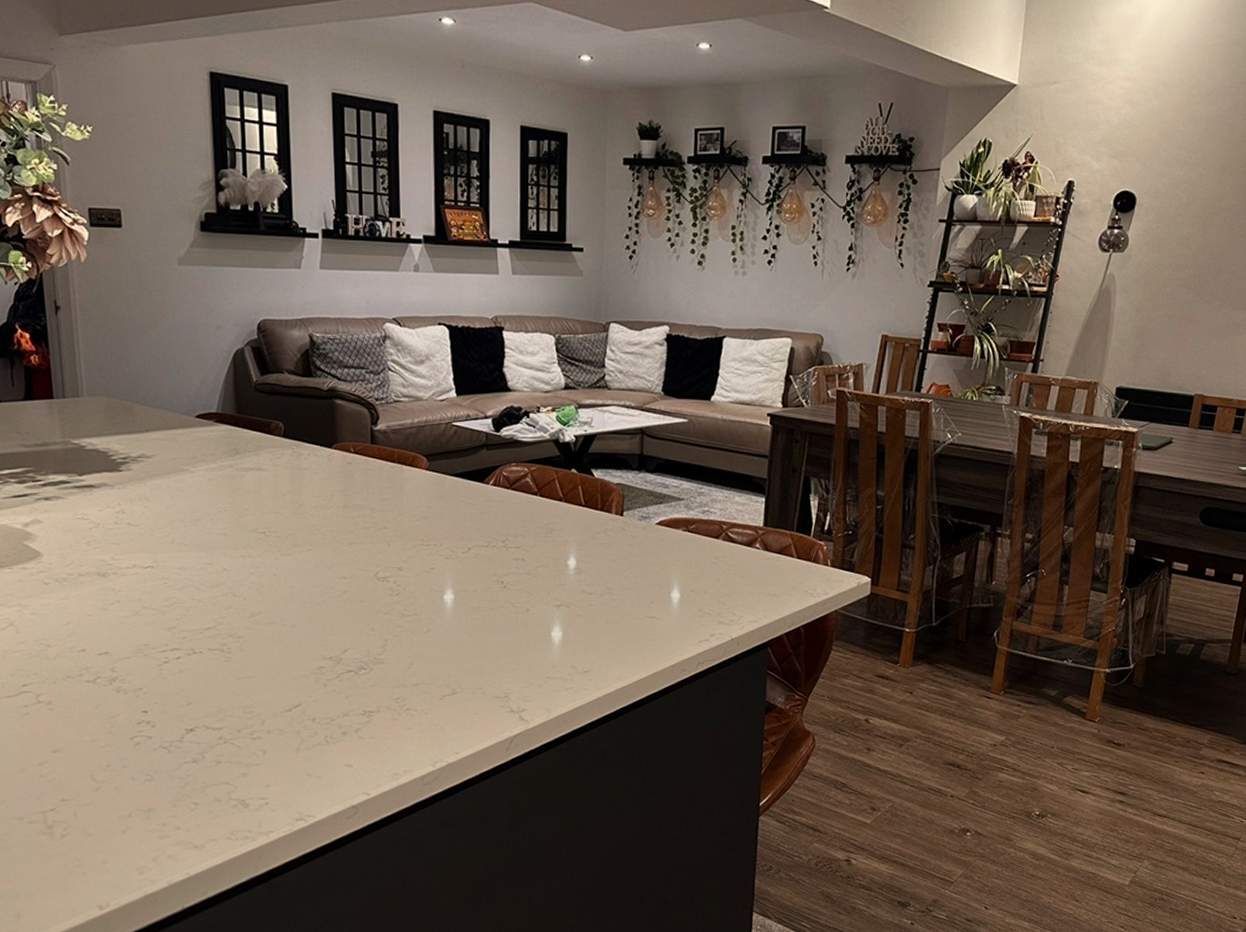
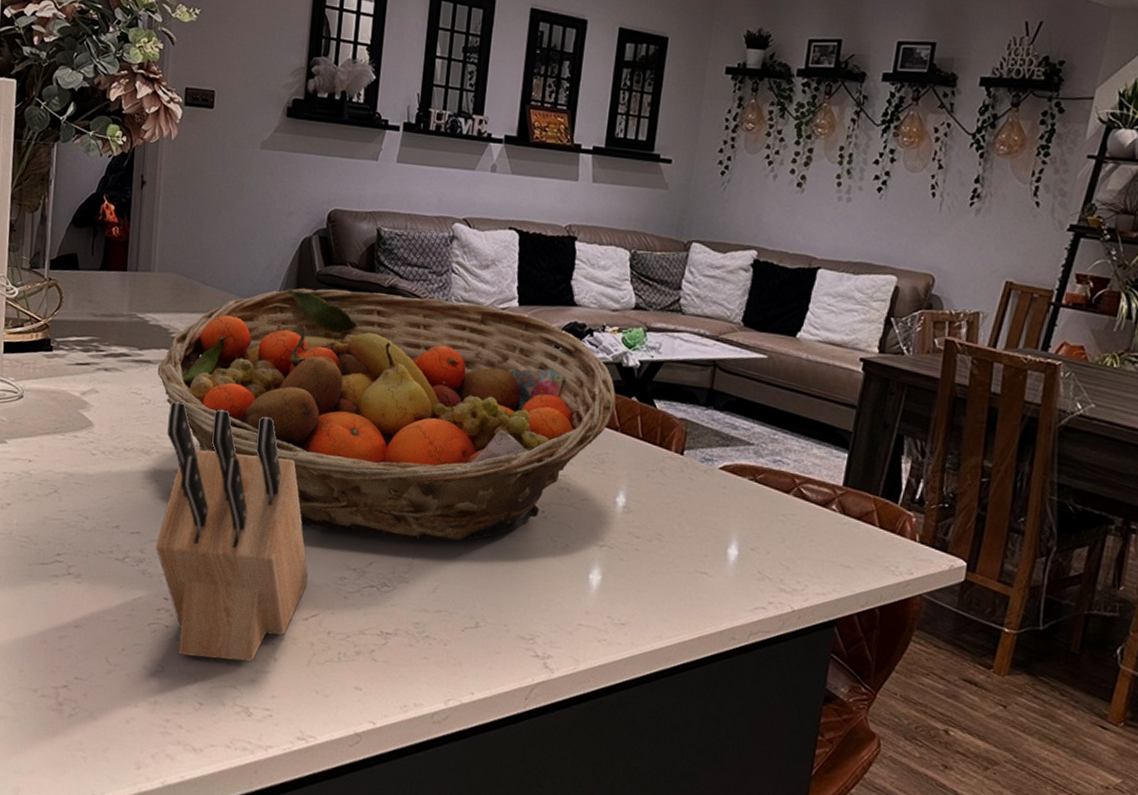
fruit basket: none [102,396,558,624] -> present [157,288,616,541]
knife block: none [120,522,287,763] -> present [155,401,309,662]

